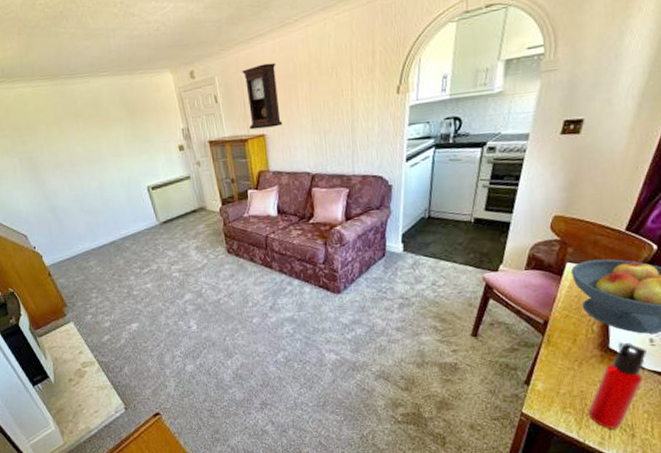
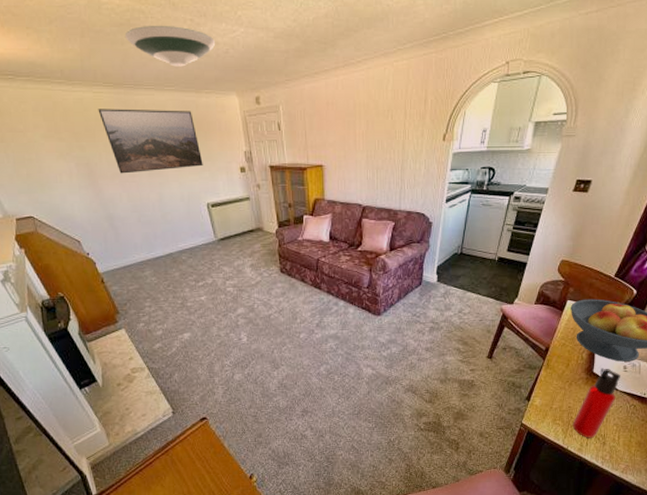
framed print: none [37,94,141,164] -> present [98,109,203,174]
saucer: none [58,11,147,52] -> present [124,25,216,67]
pendulum clock: present [242,62,283,130] -> none [306,99,340,159]

